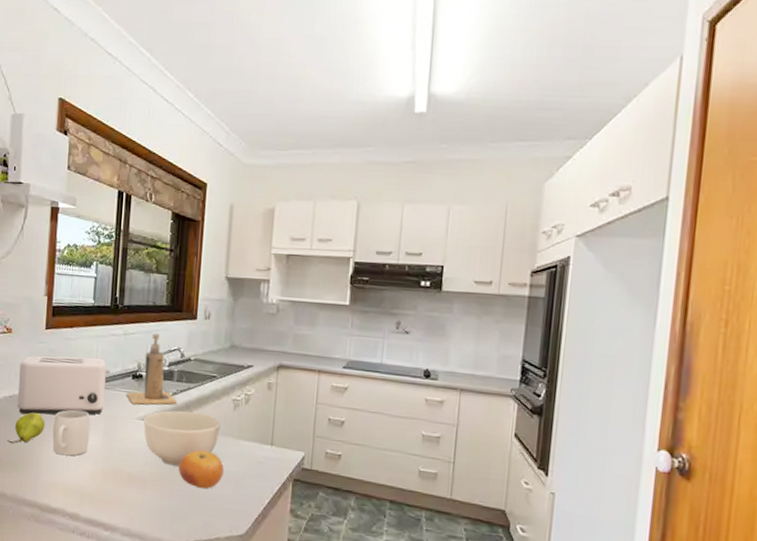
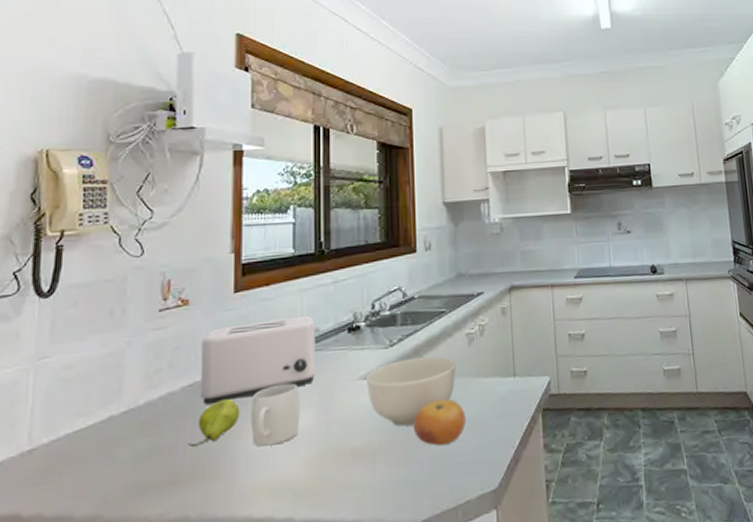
soap dispenser: present [126,333,178,405] -> none [343,275,404,362]

